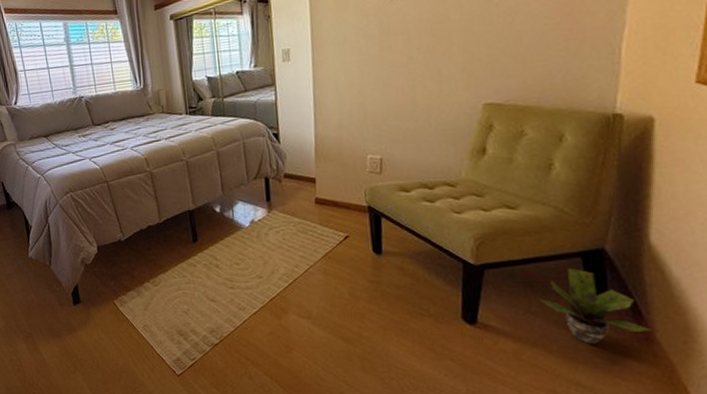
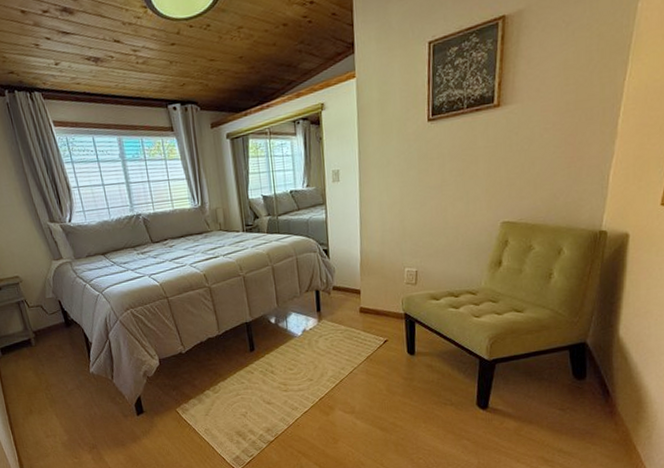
potted plant: present [540,268,652,344] -> none [536,359,615,419]

